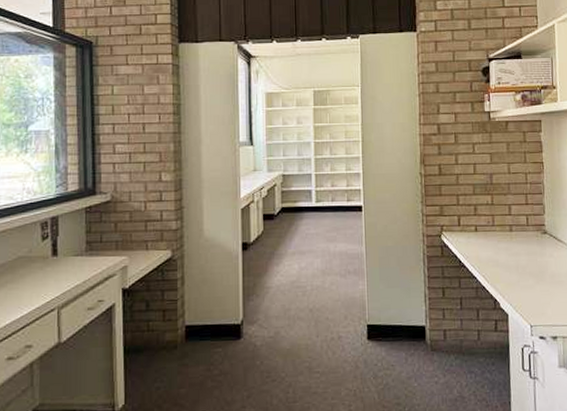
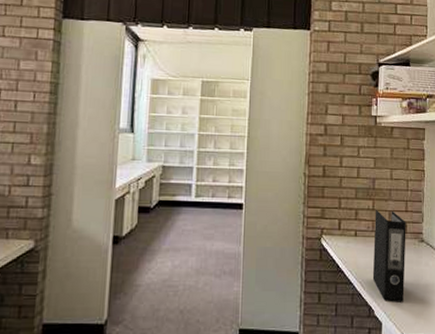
binder: none [494,204,530,294] -> present [372,210,406,302]

